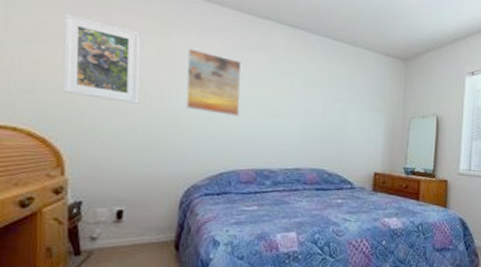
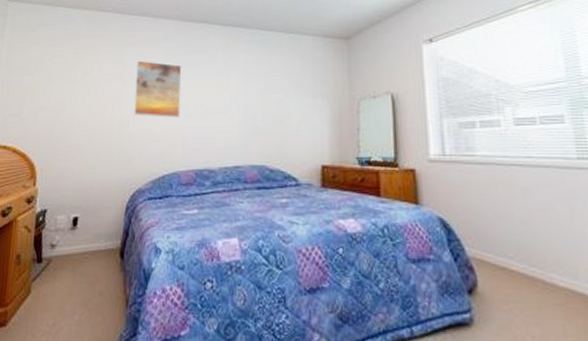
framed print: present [63,14,141,104] -> none [40,48,100,116]

